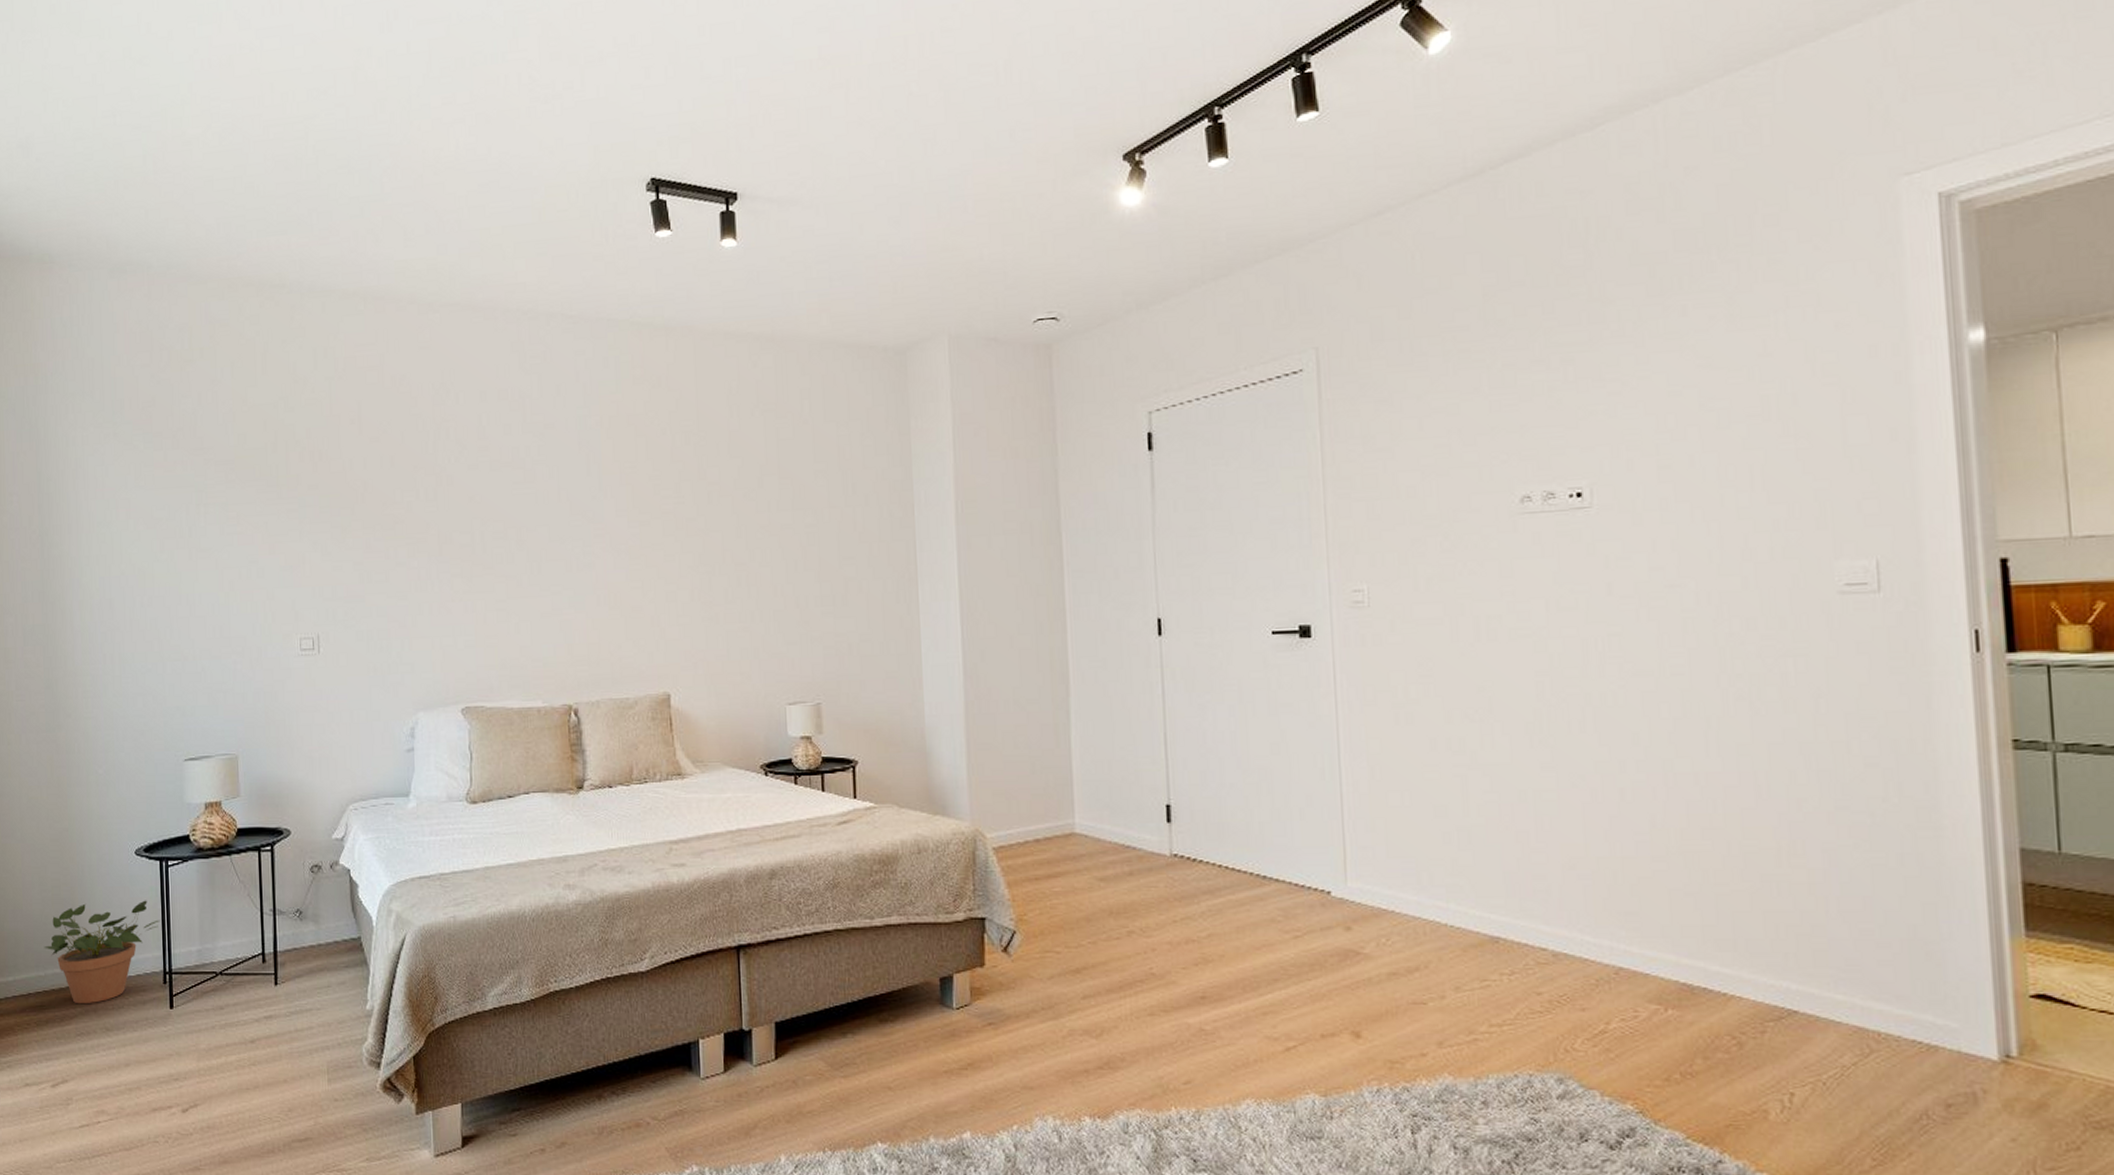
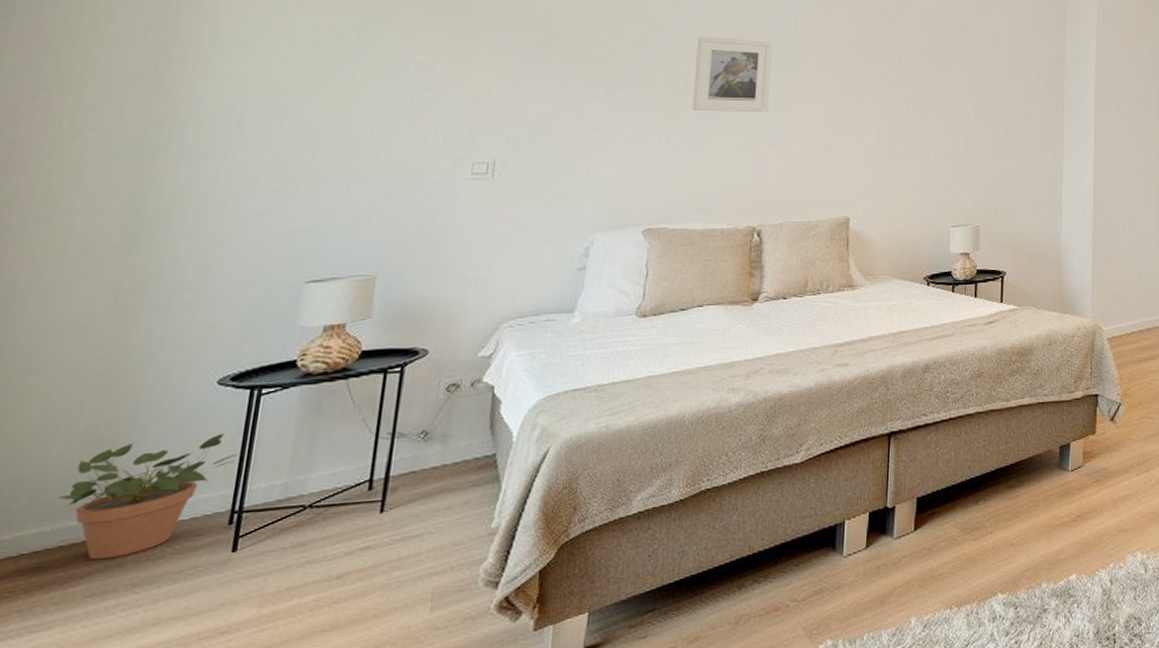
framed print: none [489,484,570,573] -> present [692,36,772,113]

